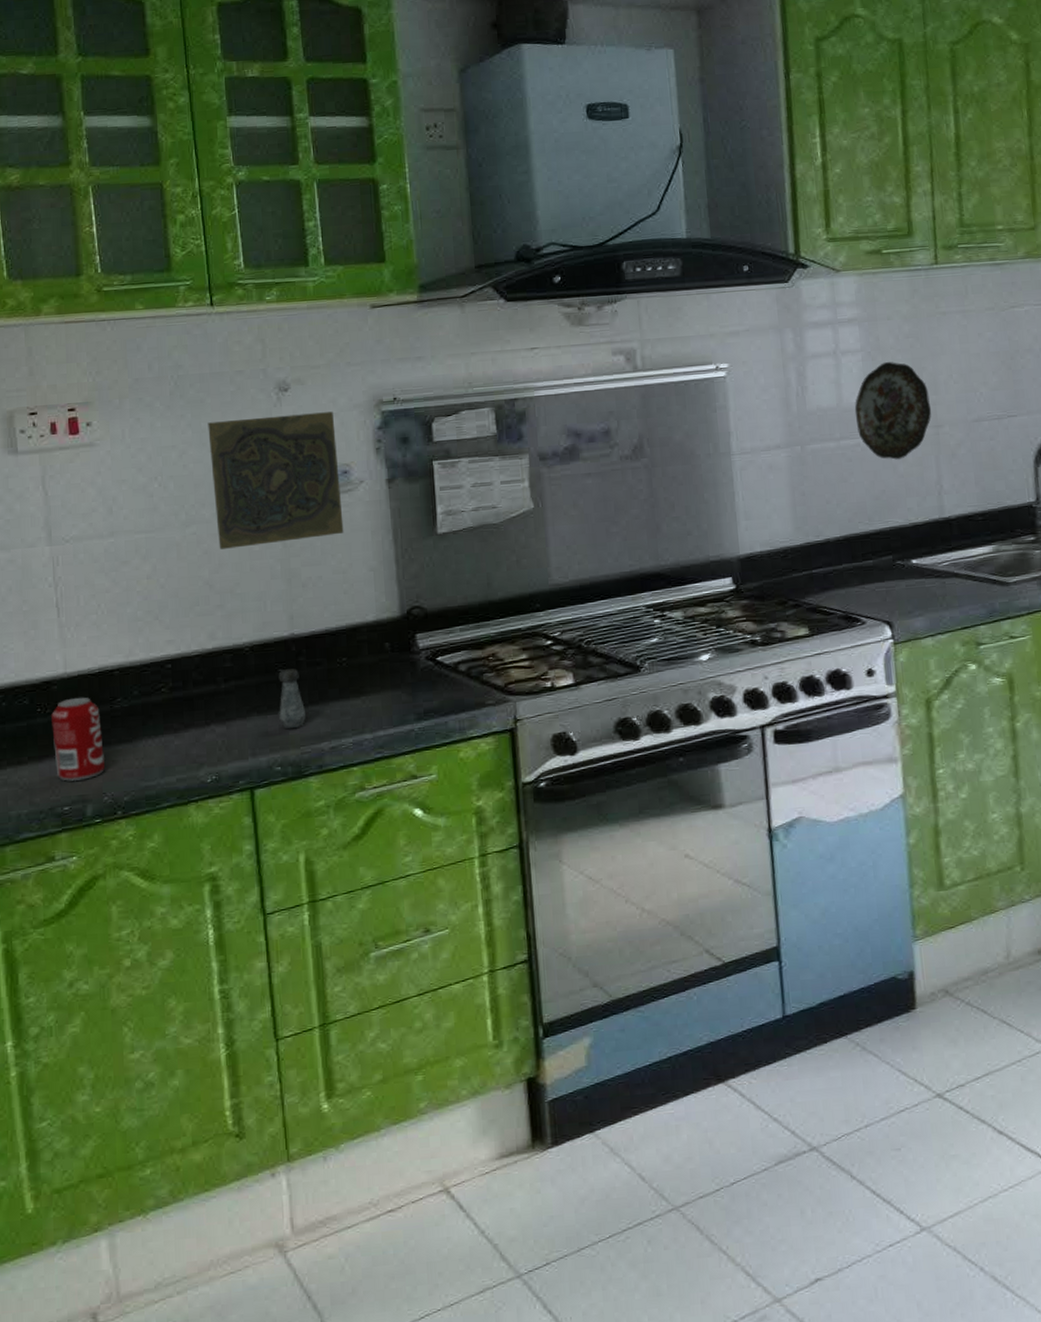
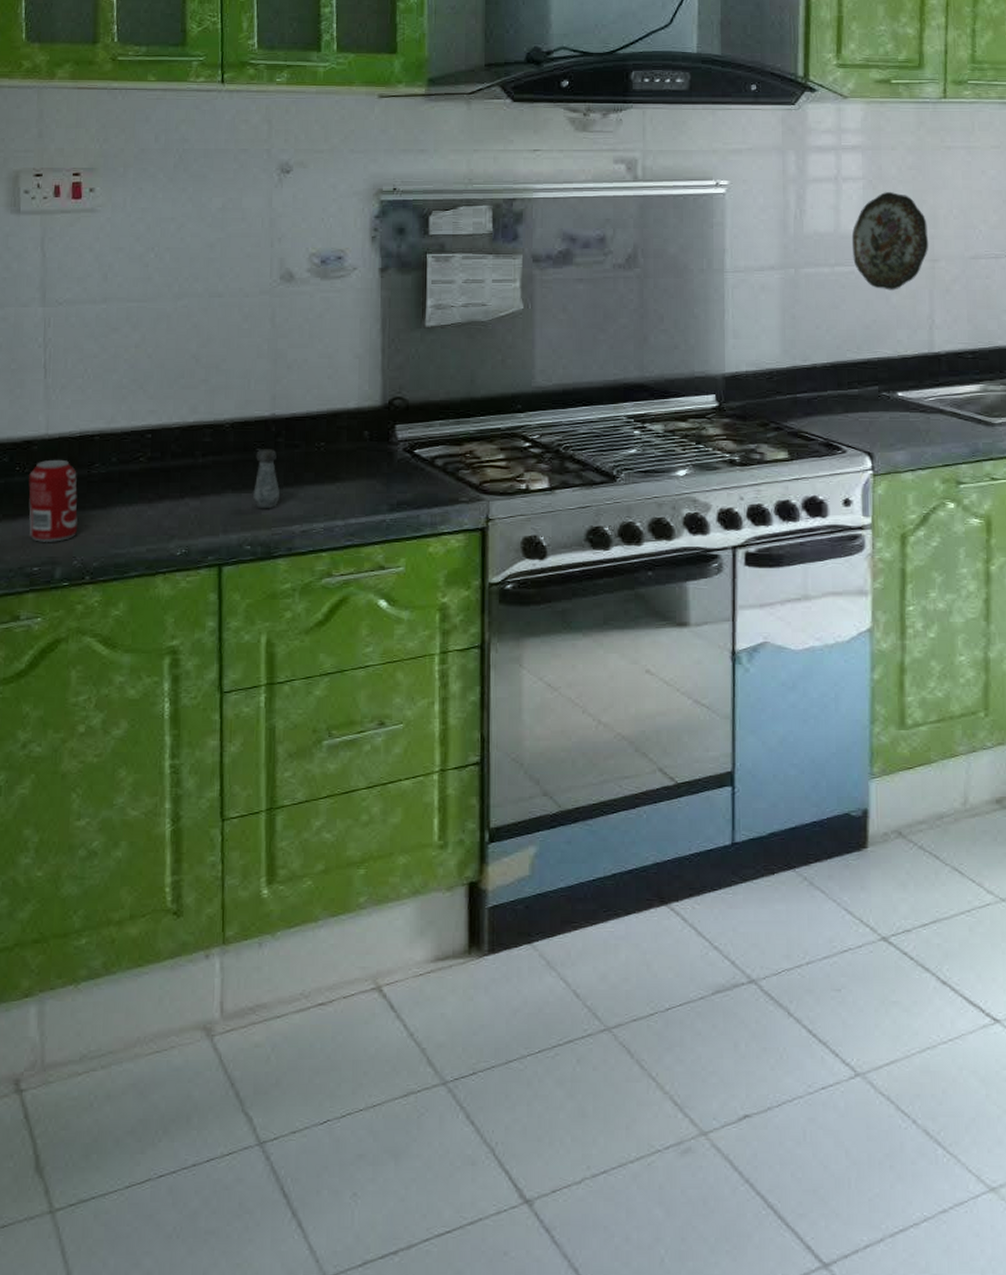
decorative tile: present [208,412,344,549] -> none [208,197,334,324]

